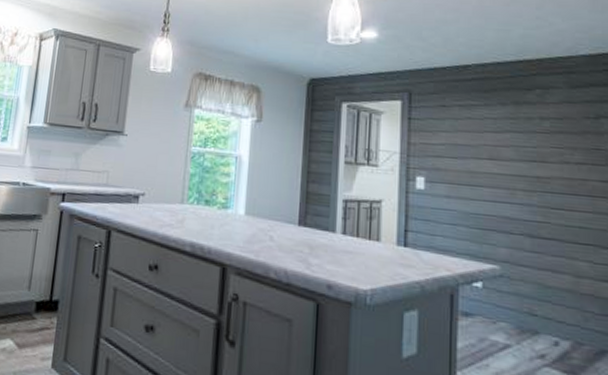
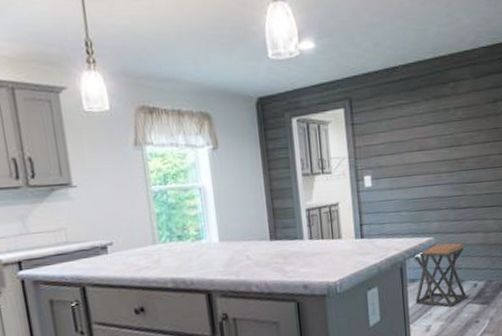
stool: none [467,274,542,364] -> present [412,243,466,307]

